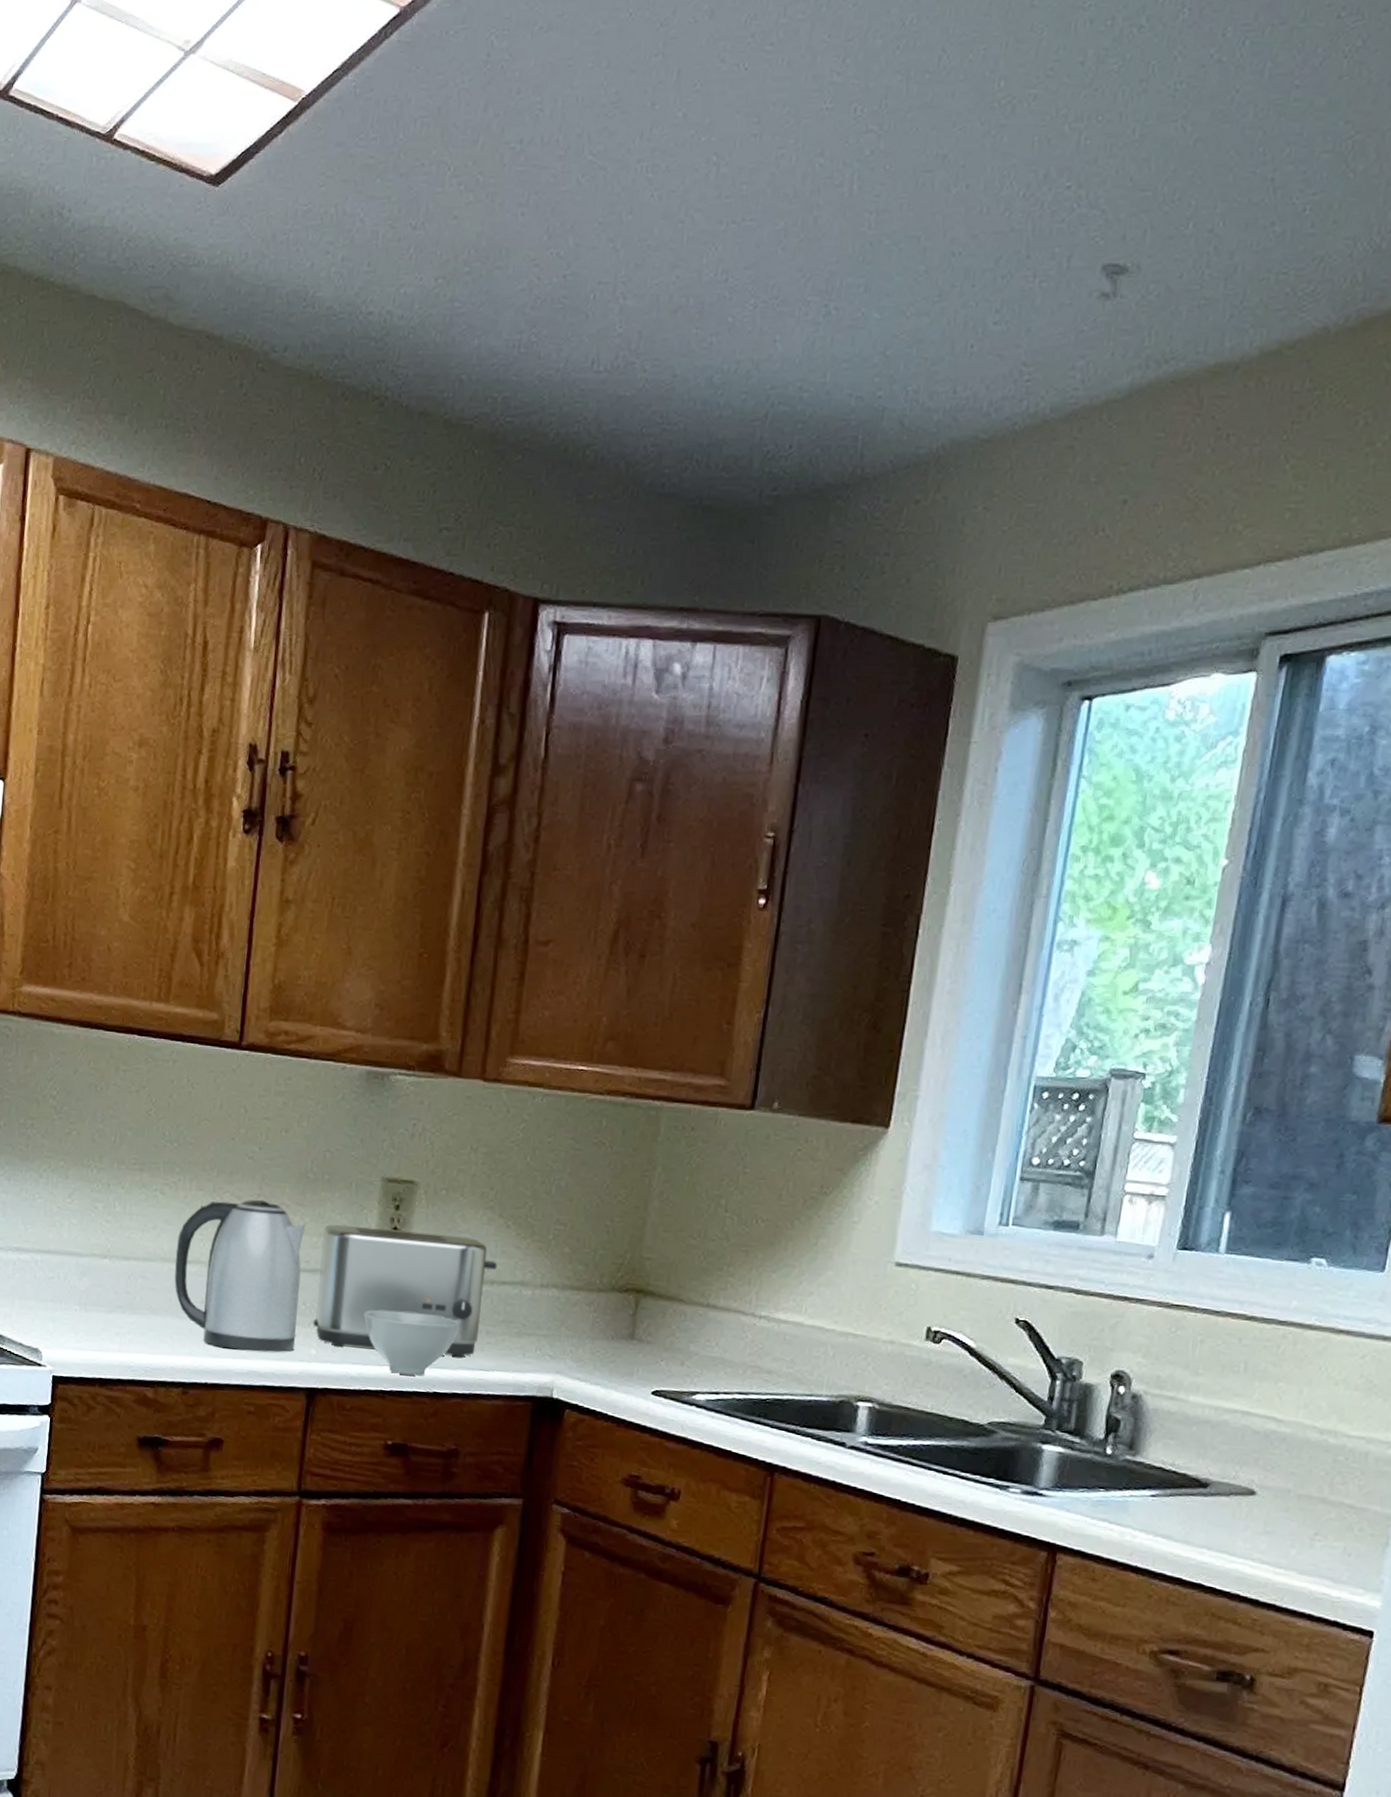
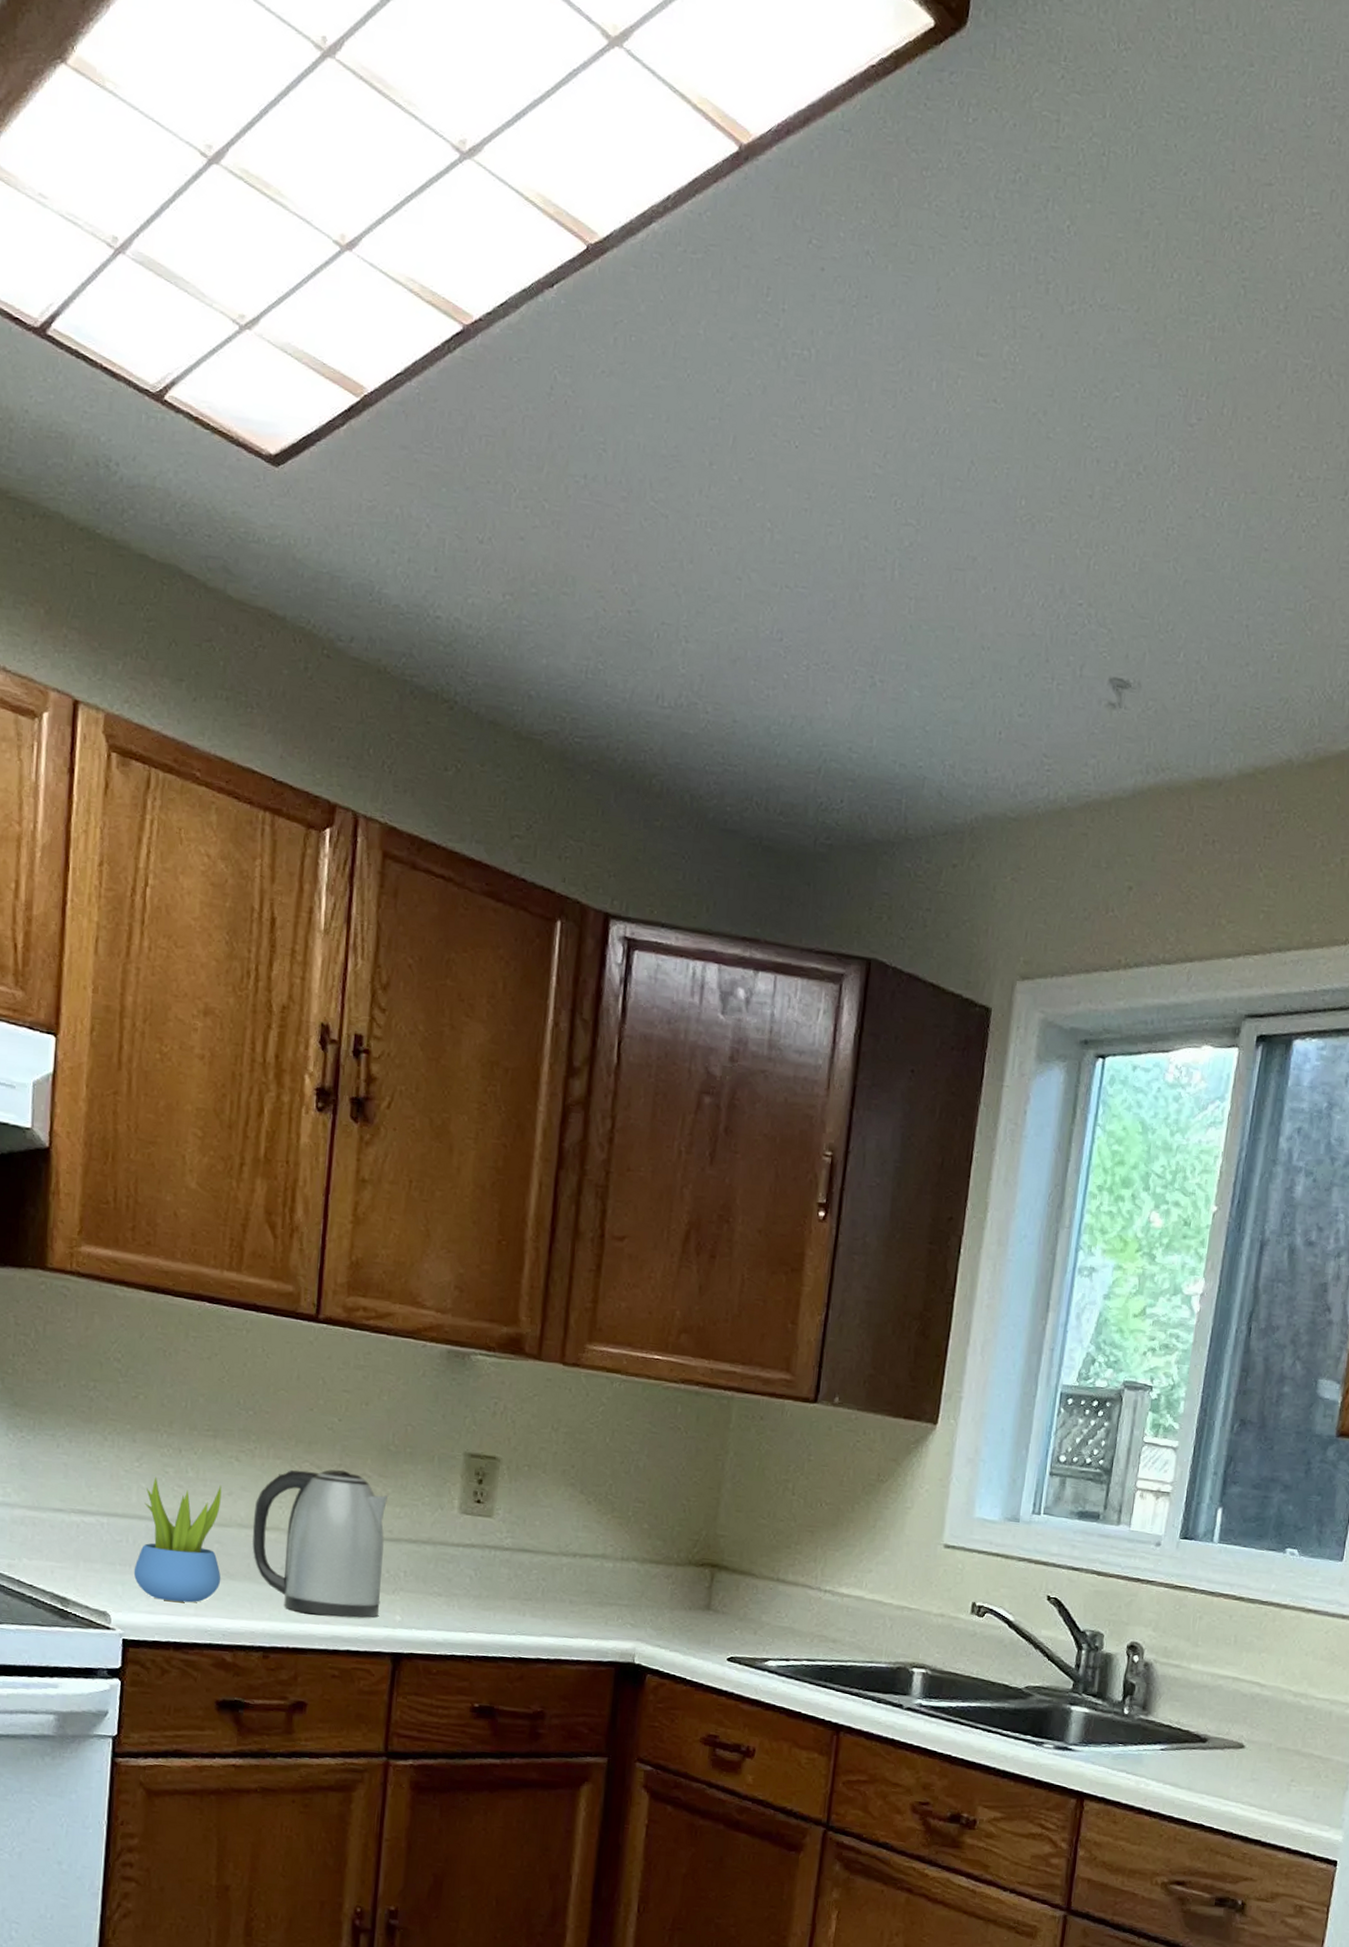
succulent plant: none [63,1212,147,1339] -> present [133,1476,222,1603]
toaster: present [313,1224,498,1357] -> none [397,1496,580,1625]
bowl: present [365,1310,460,1376] -> none [449,1579,544,1642]

